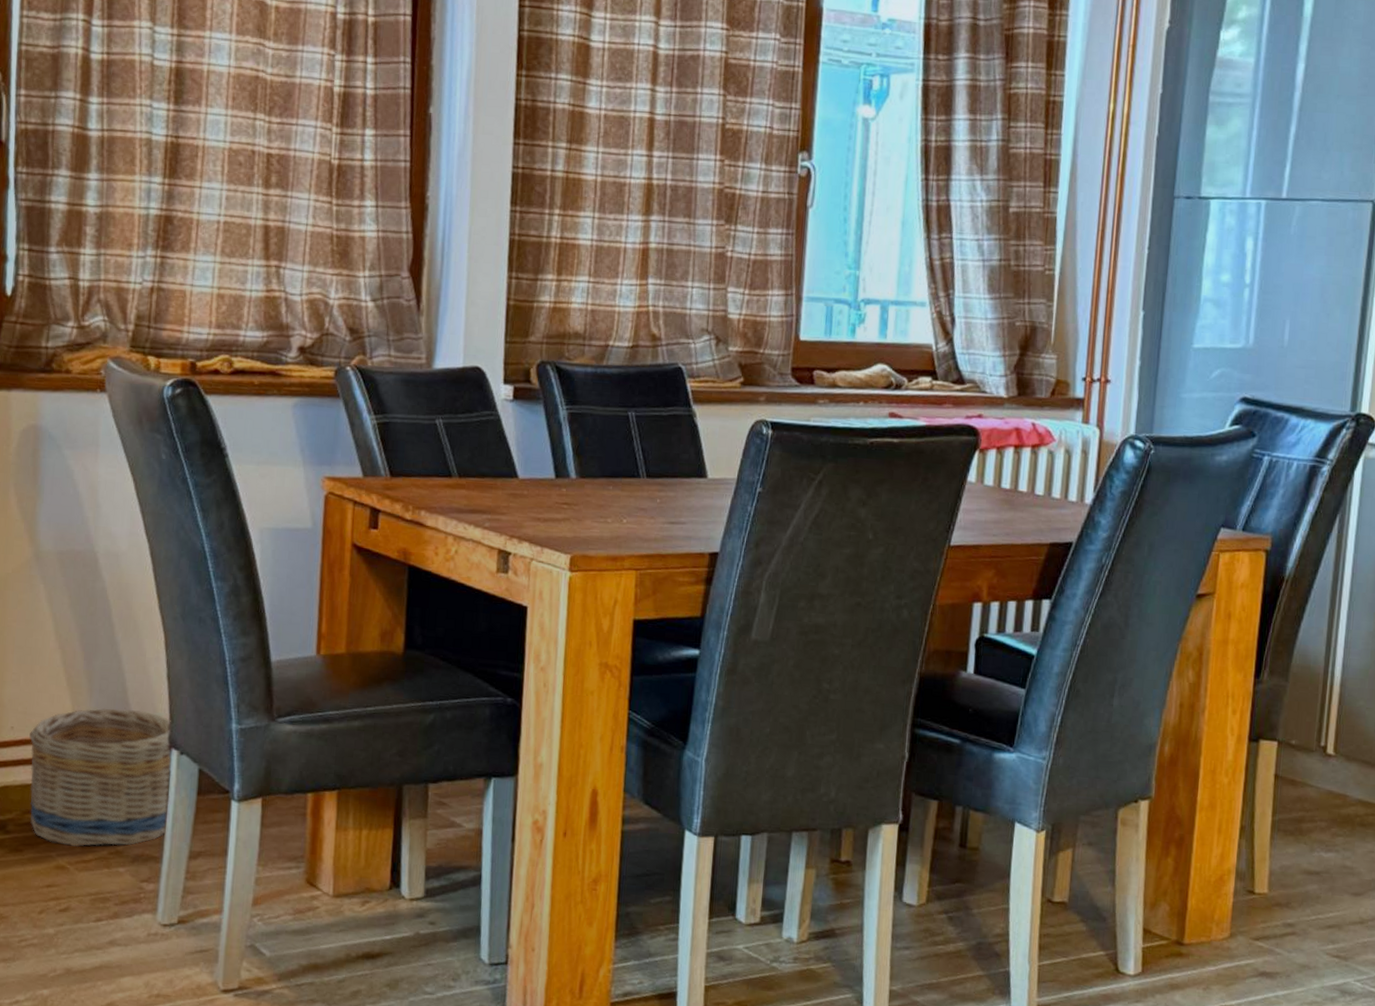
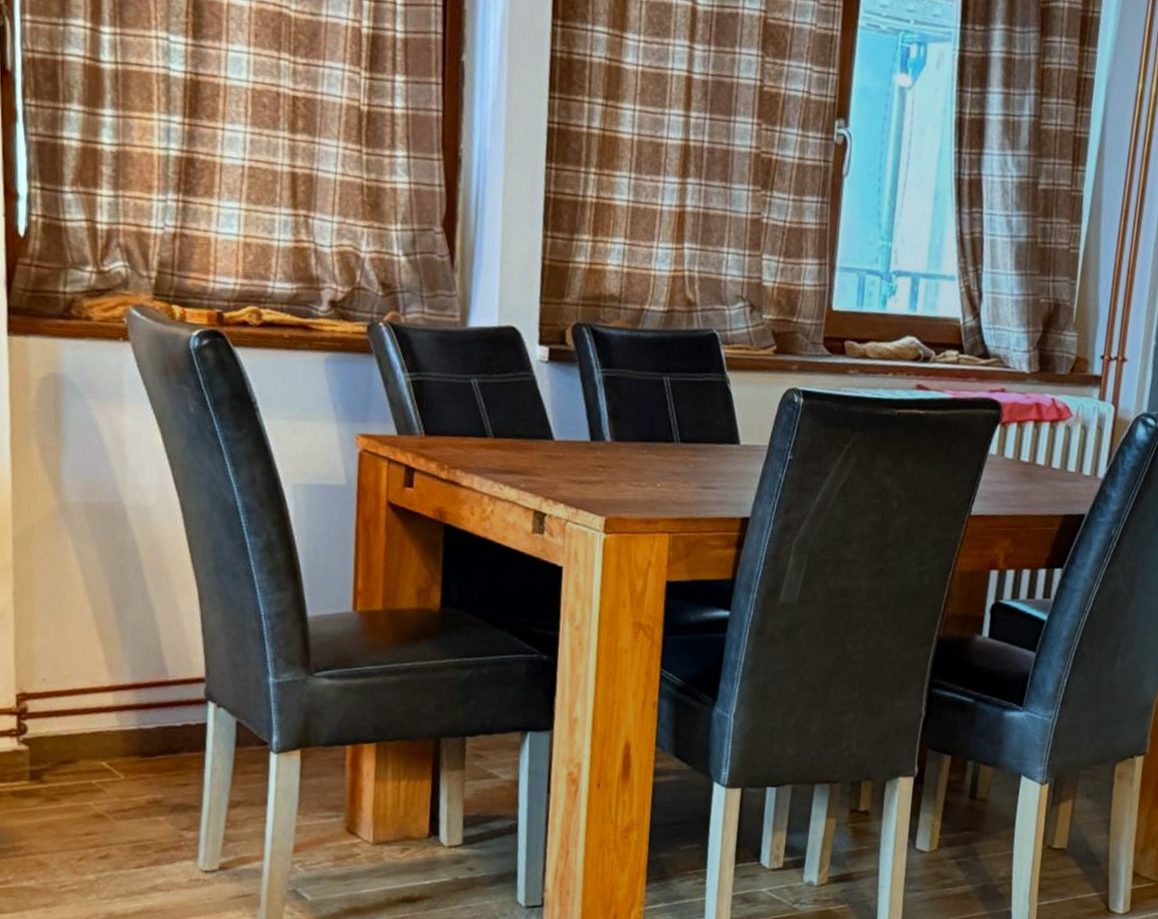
basket: present [29,708,172,848] -> none [62,661,208,797]

